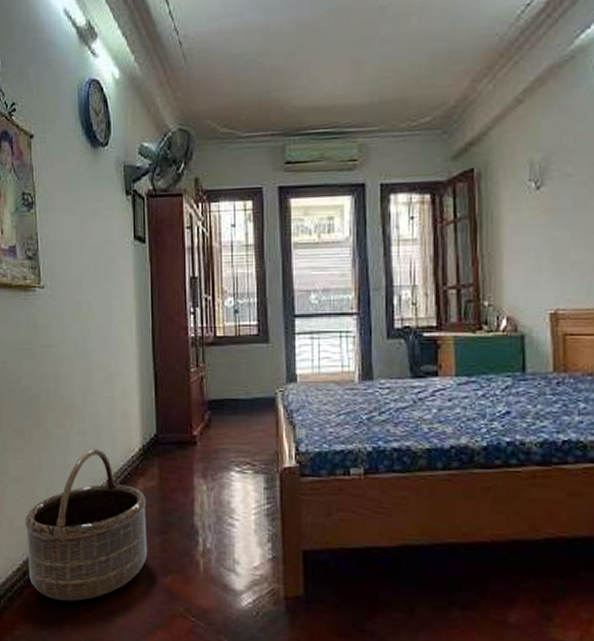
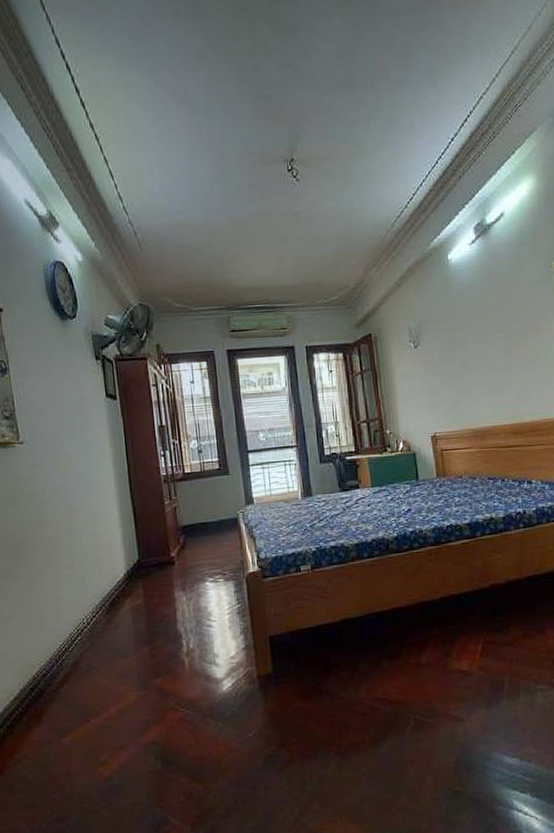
basket: present [25,448,148,601] -> none [19,579,139,719]

